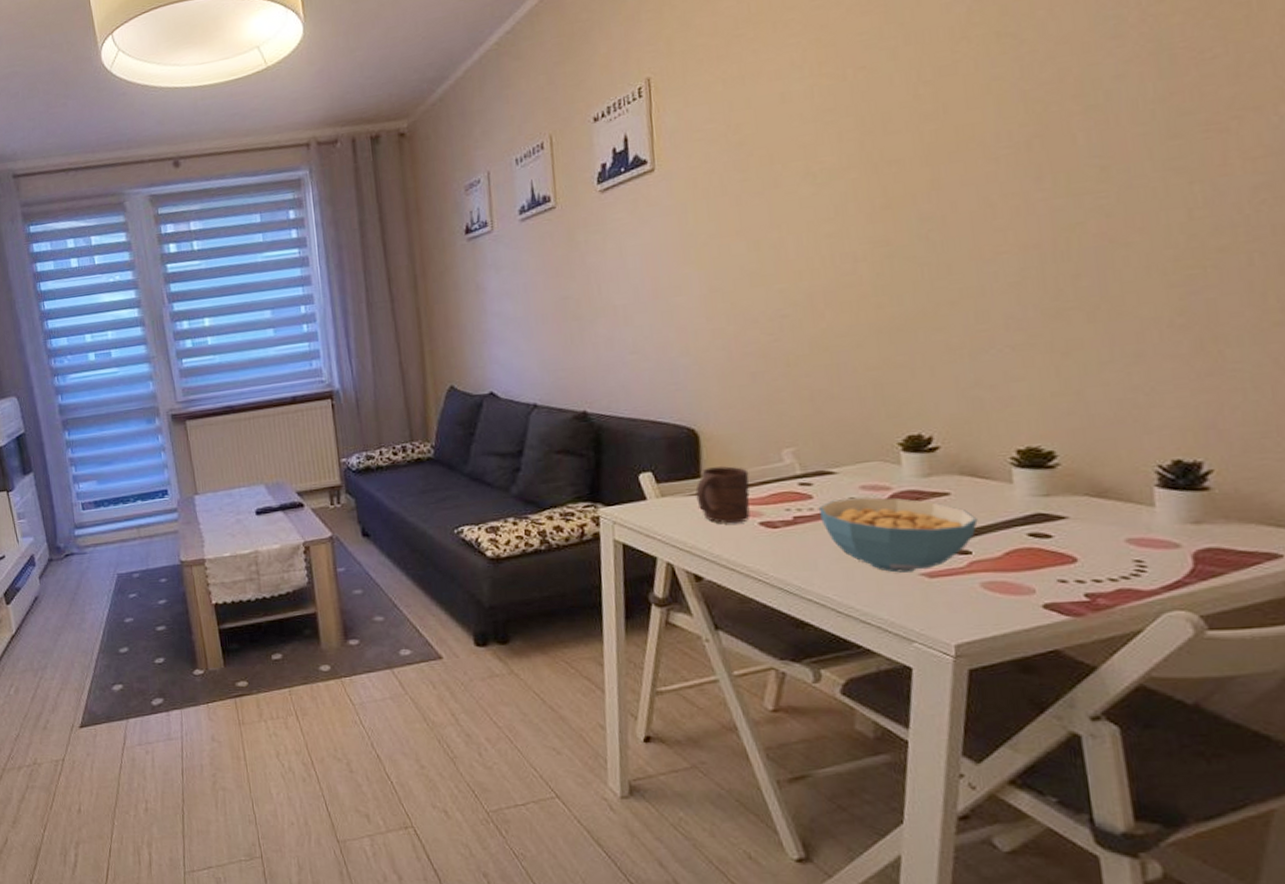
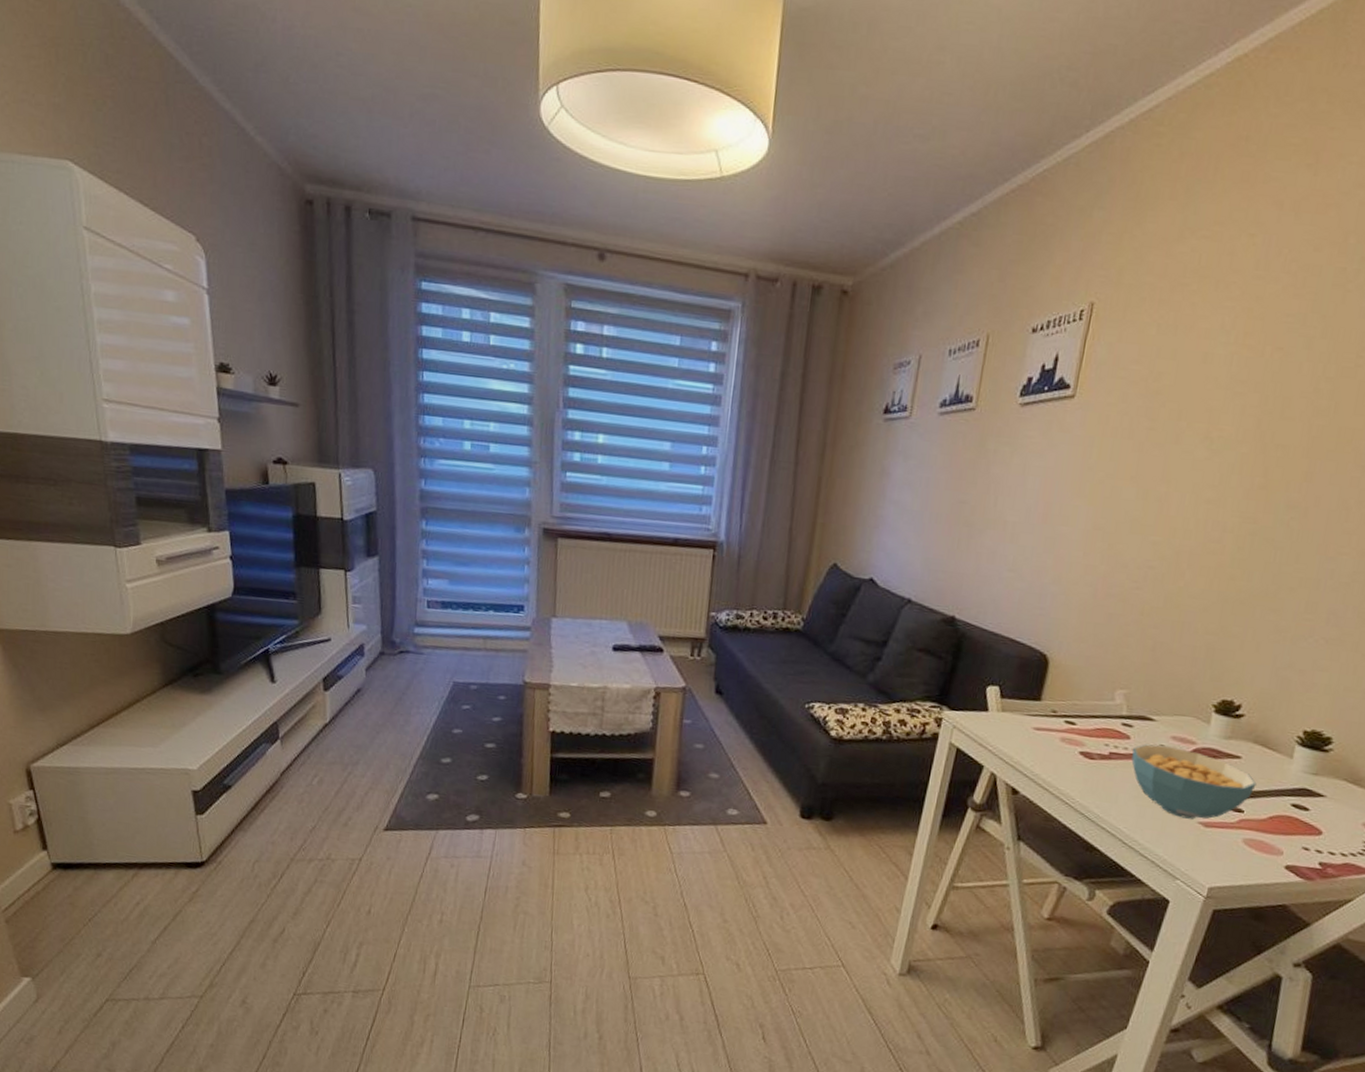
cup: present [695,466,750,524] -> none [1031,693,1083,749]

